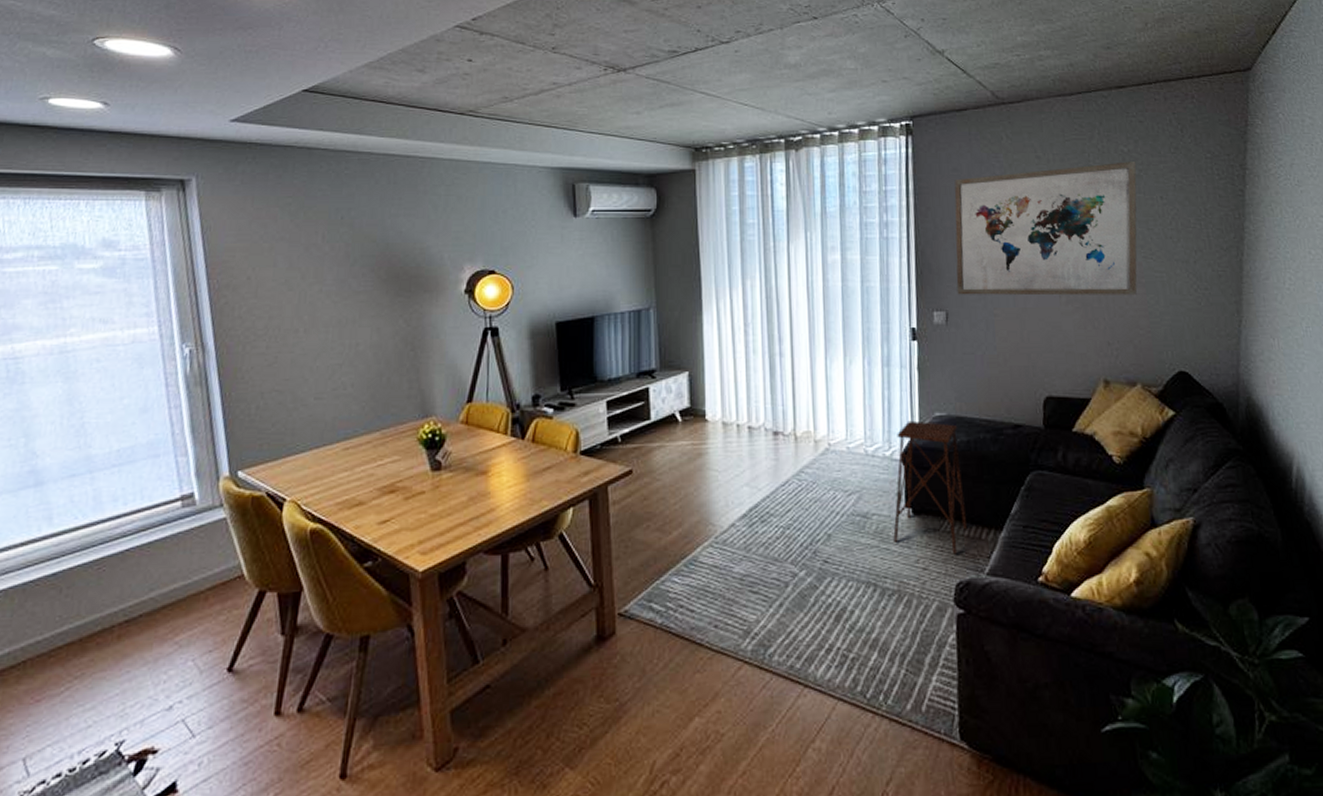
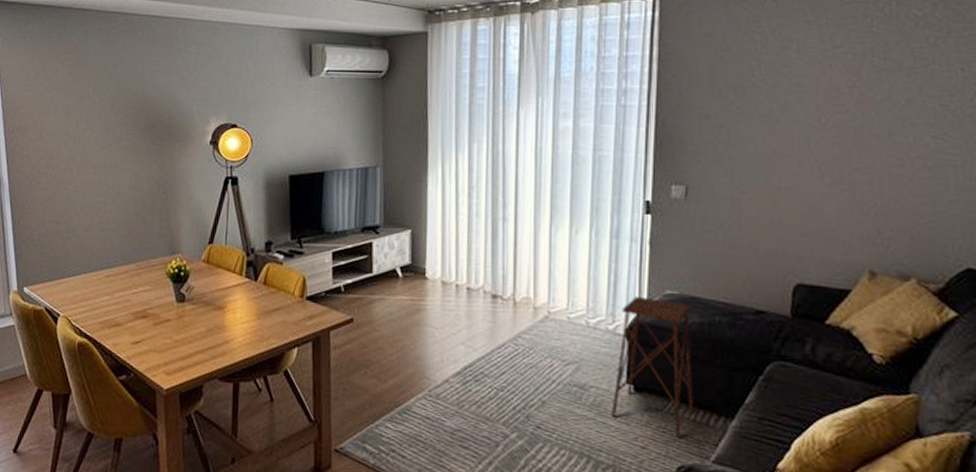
wall art: present [954,162,1137,296] -> none [700,28,933,179]

